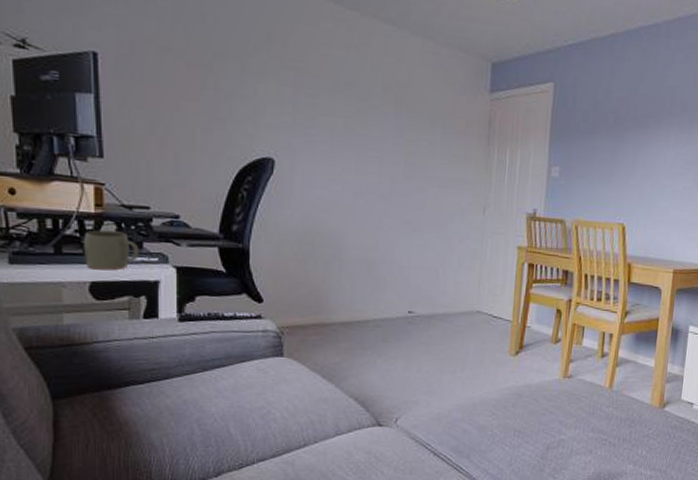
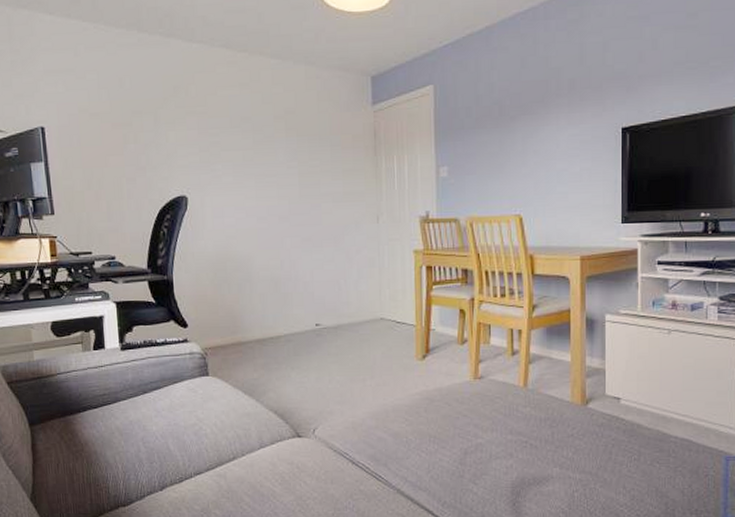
mug: present [83,230,140,270] -> none [44,276,87,311]

